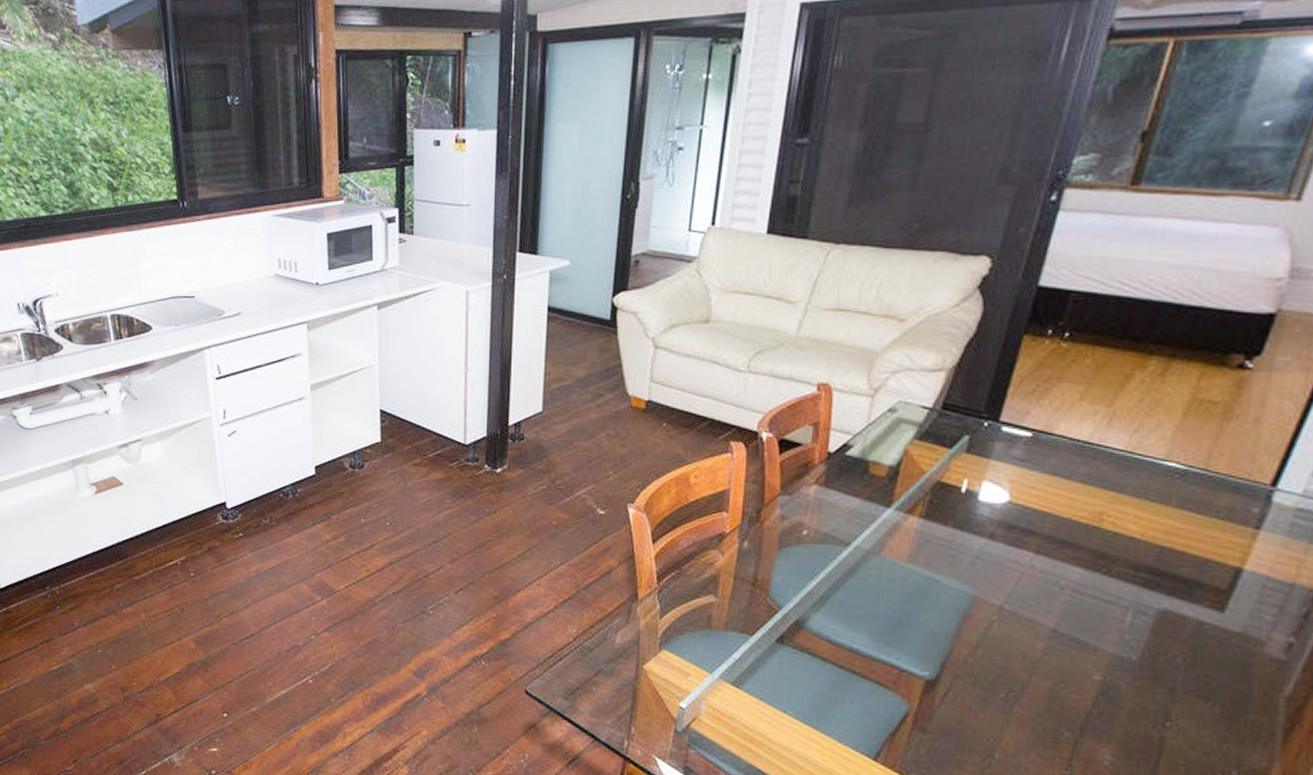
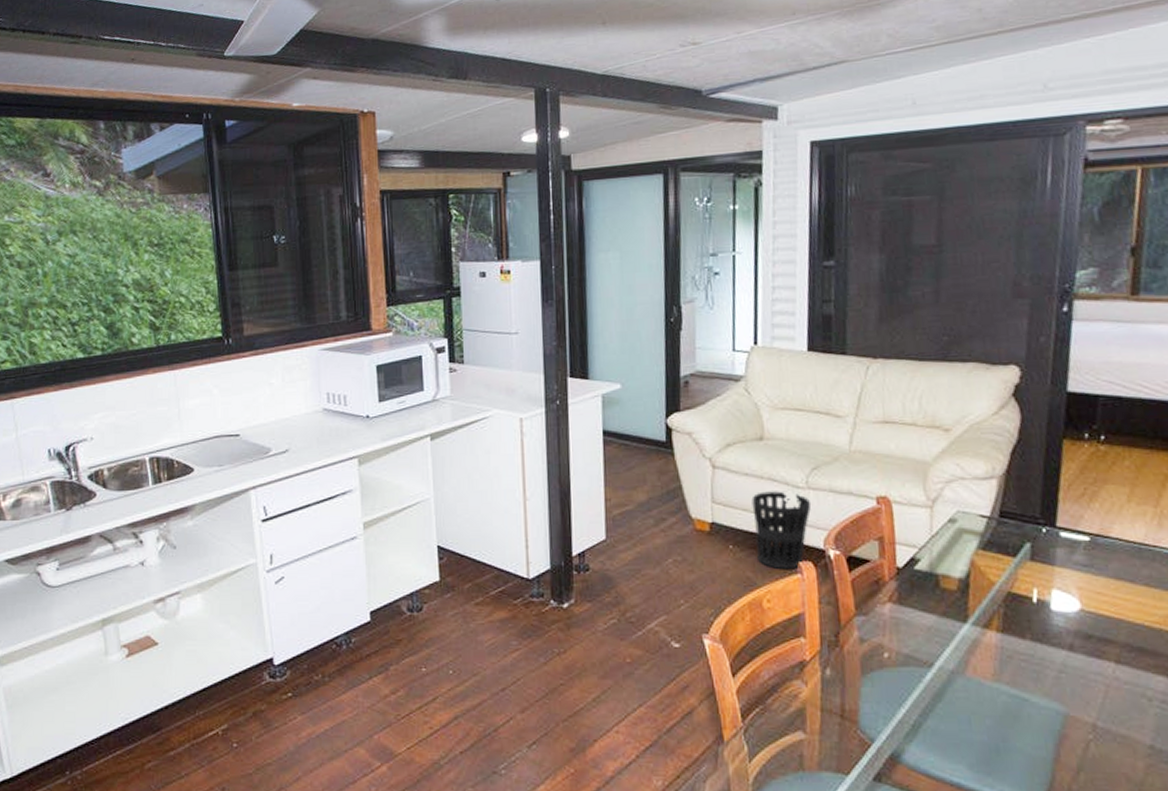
wastebasket: none [690,373,751,449] -> present [751,491,812,570]

